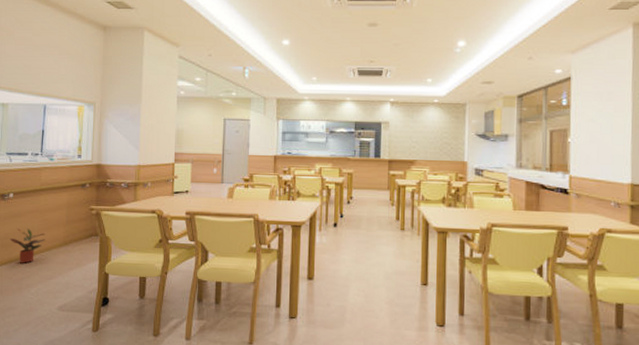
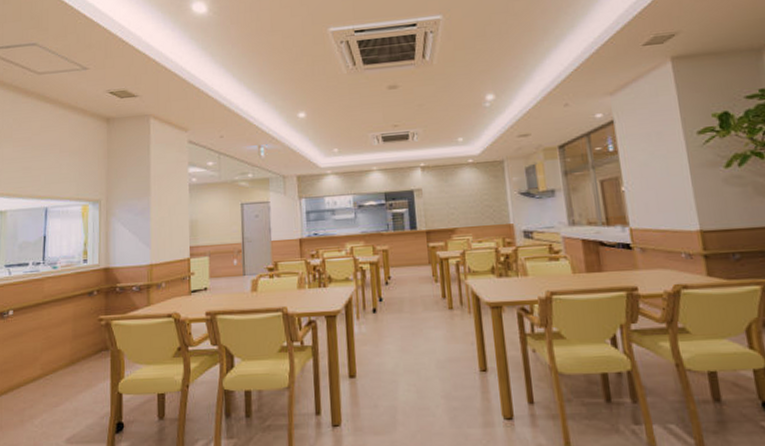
potted plant: present [10,228,47,263] -> none [10,348,51,391]

